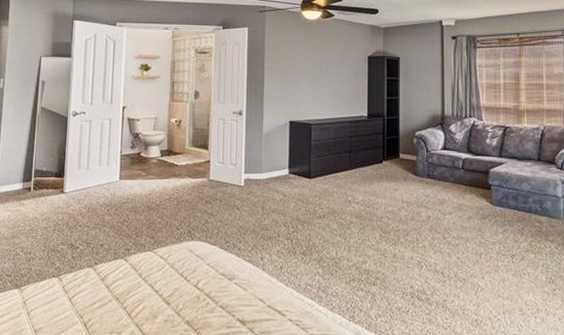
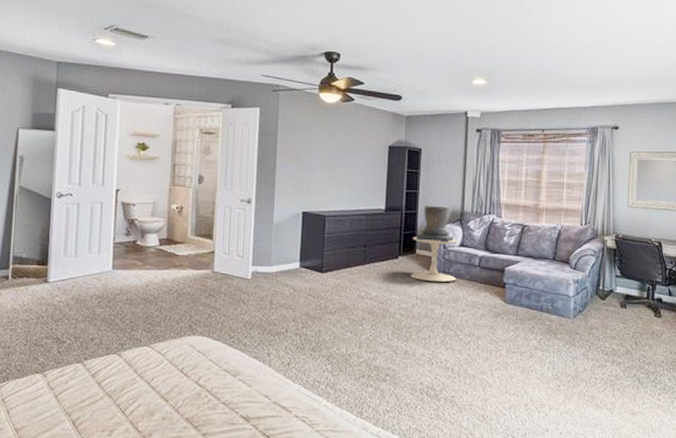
side table: none [395,141,441,186] -> present [410,236,459,283]
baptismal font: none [400,110,436,146] -> present [417,205,454,242]

